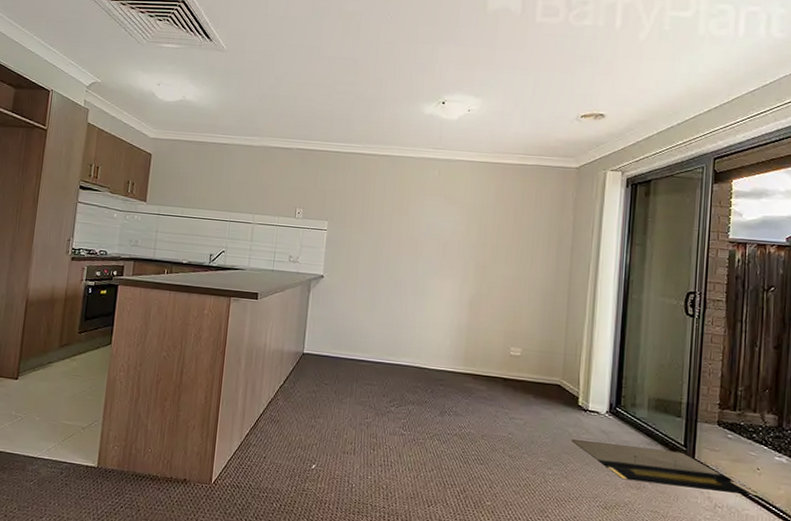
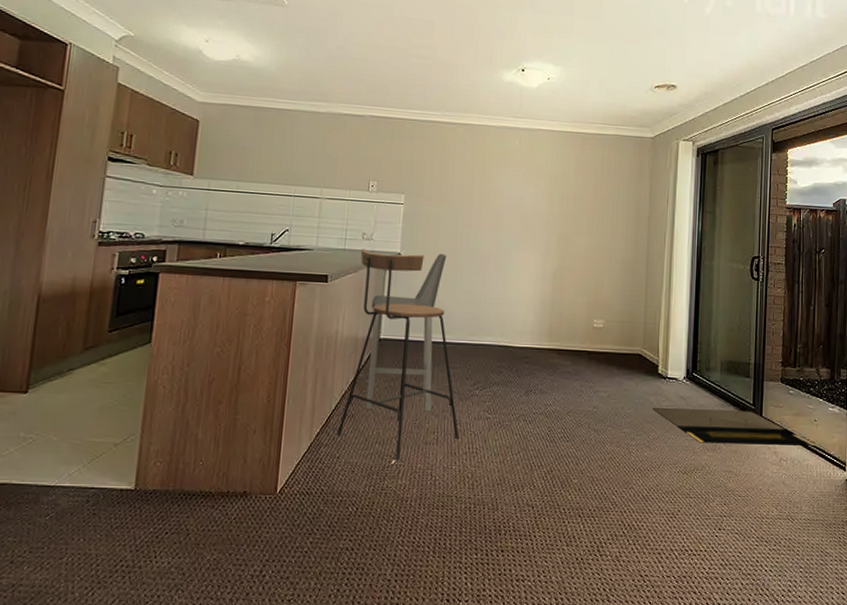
bar stool: none [263,270,375,465] -> present [336,248,459,460]
bar stool: none [289,277,366,424] -> present [365,253,447,412]

